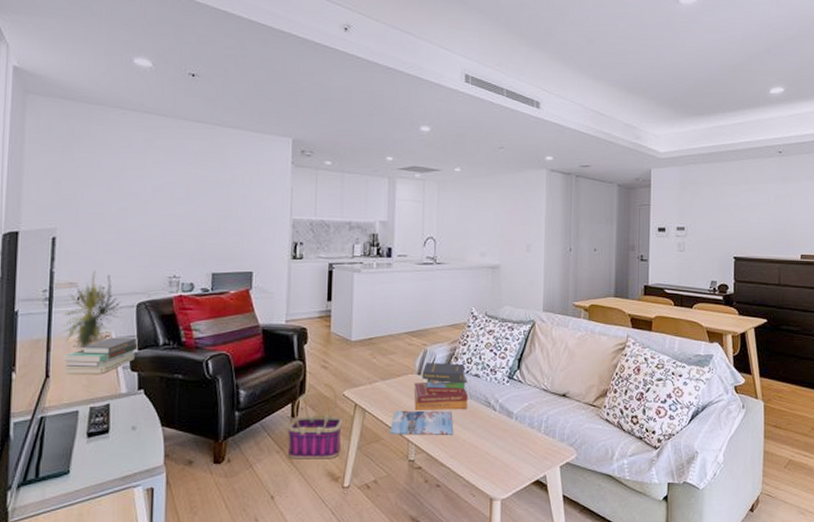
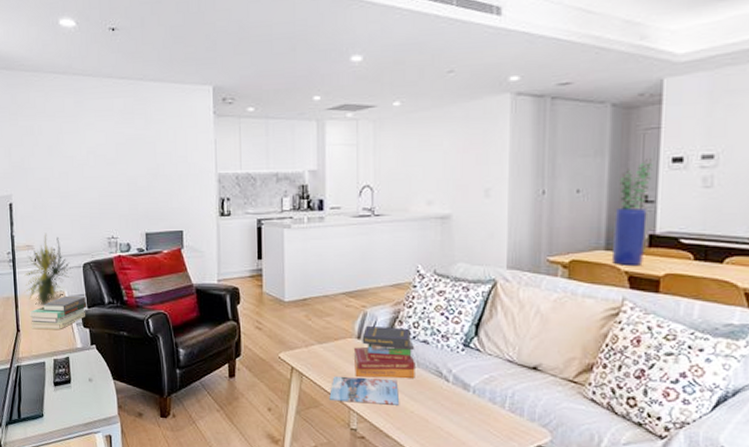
basket: present [288,382,342,459] -> none [226,343,280,421]
vase: none [619,228,646,309] -> present [611,159,653,265]

